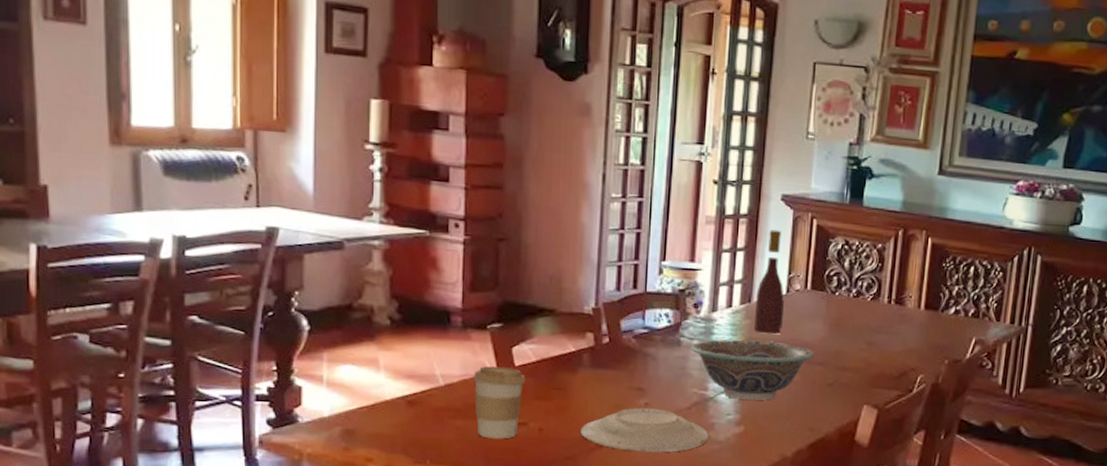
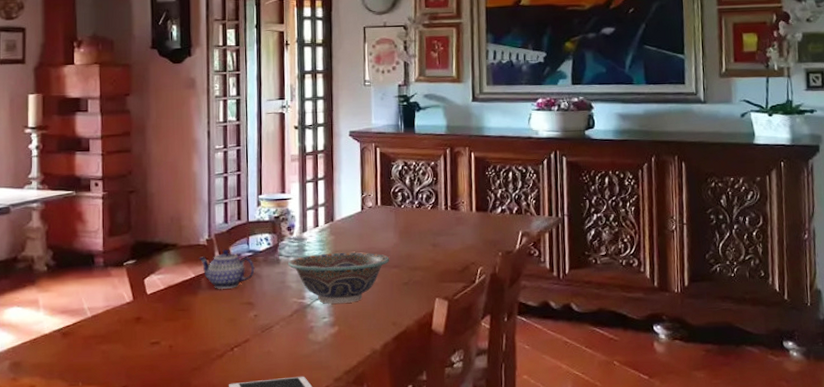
coffee cup: present [473,366,525,439] -> none [114,296,156,359]
plate: present [580,407,709,453] -> none [203,318,310,358]
teapot: none [581,321,650,370] -> present [199,249,255,290]
wine bottle: present [753,230,784,335] -> none [337,160,361,246]

